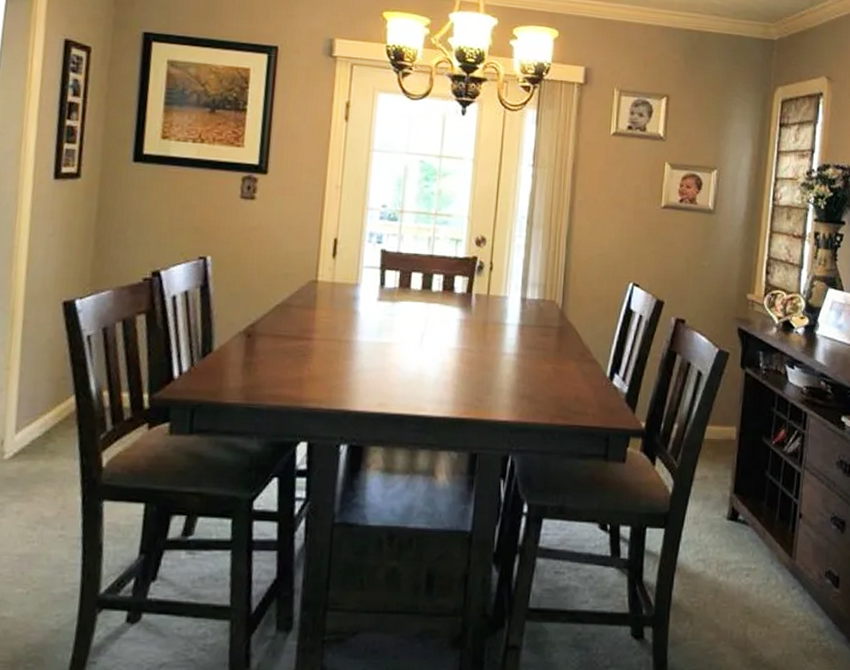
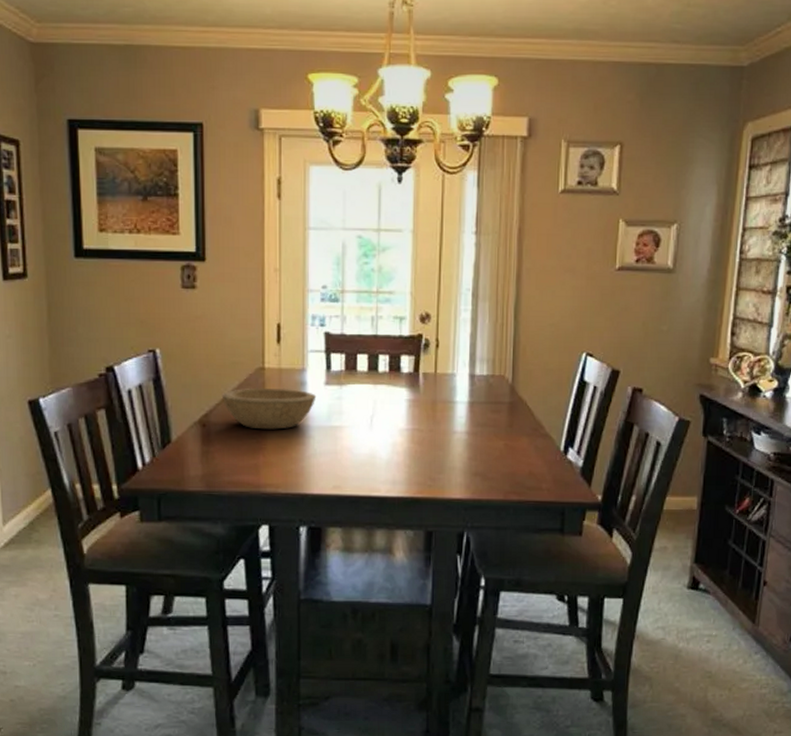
bowl: none [270,300,368,344] -> present [221,389,317,430]

